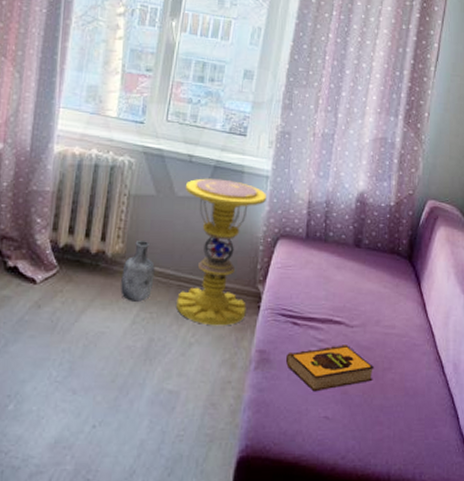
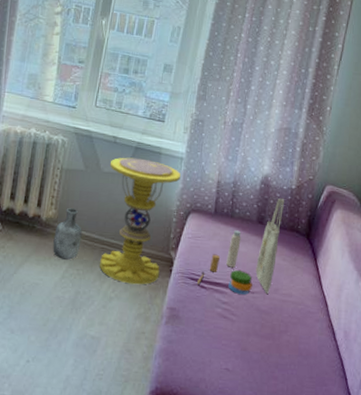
hardback book: present [285,345,375,392] -> none [192,308,272,347]
tote bag: none [288,218,384,329] -> present [196,198,285,295]

